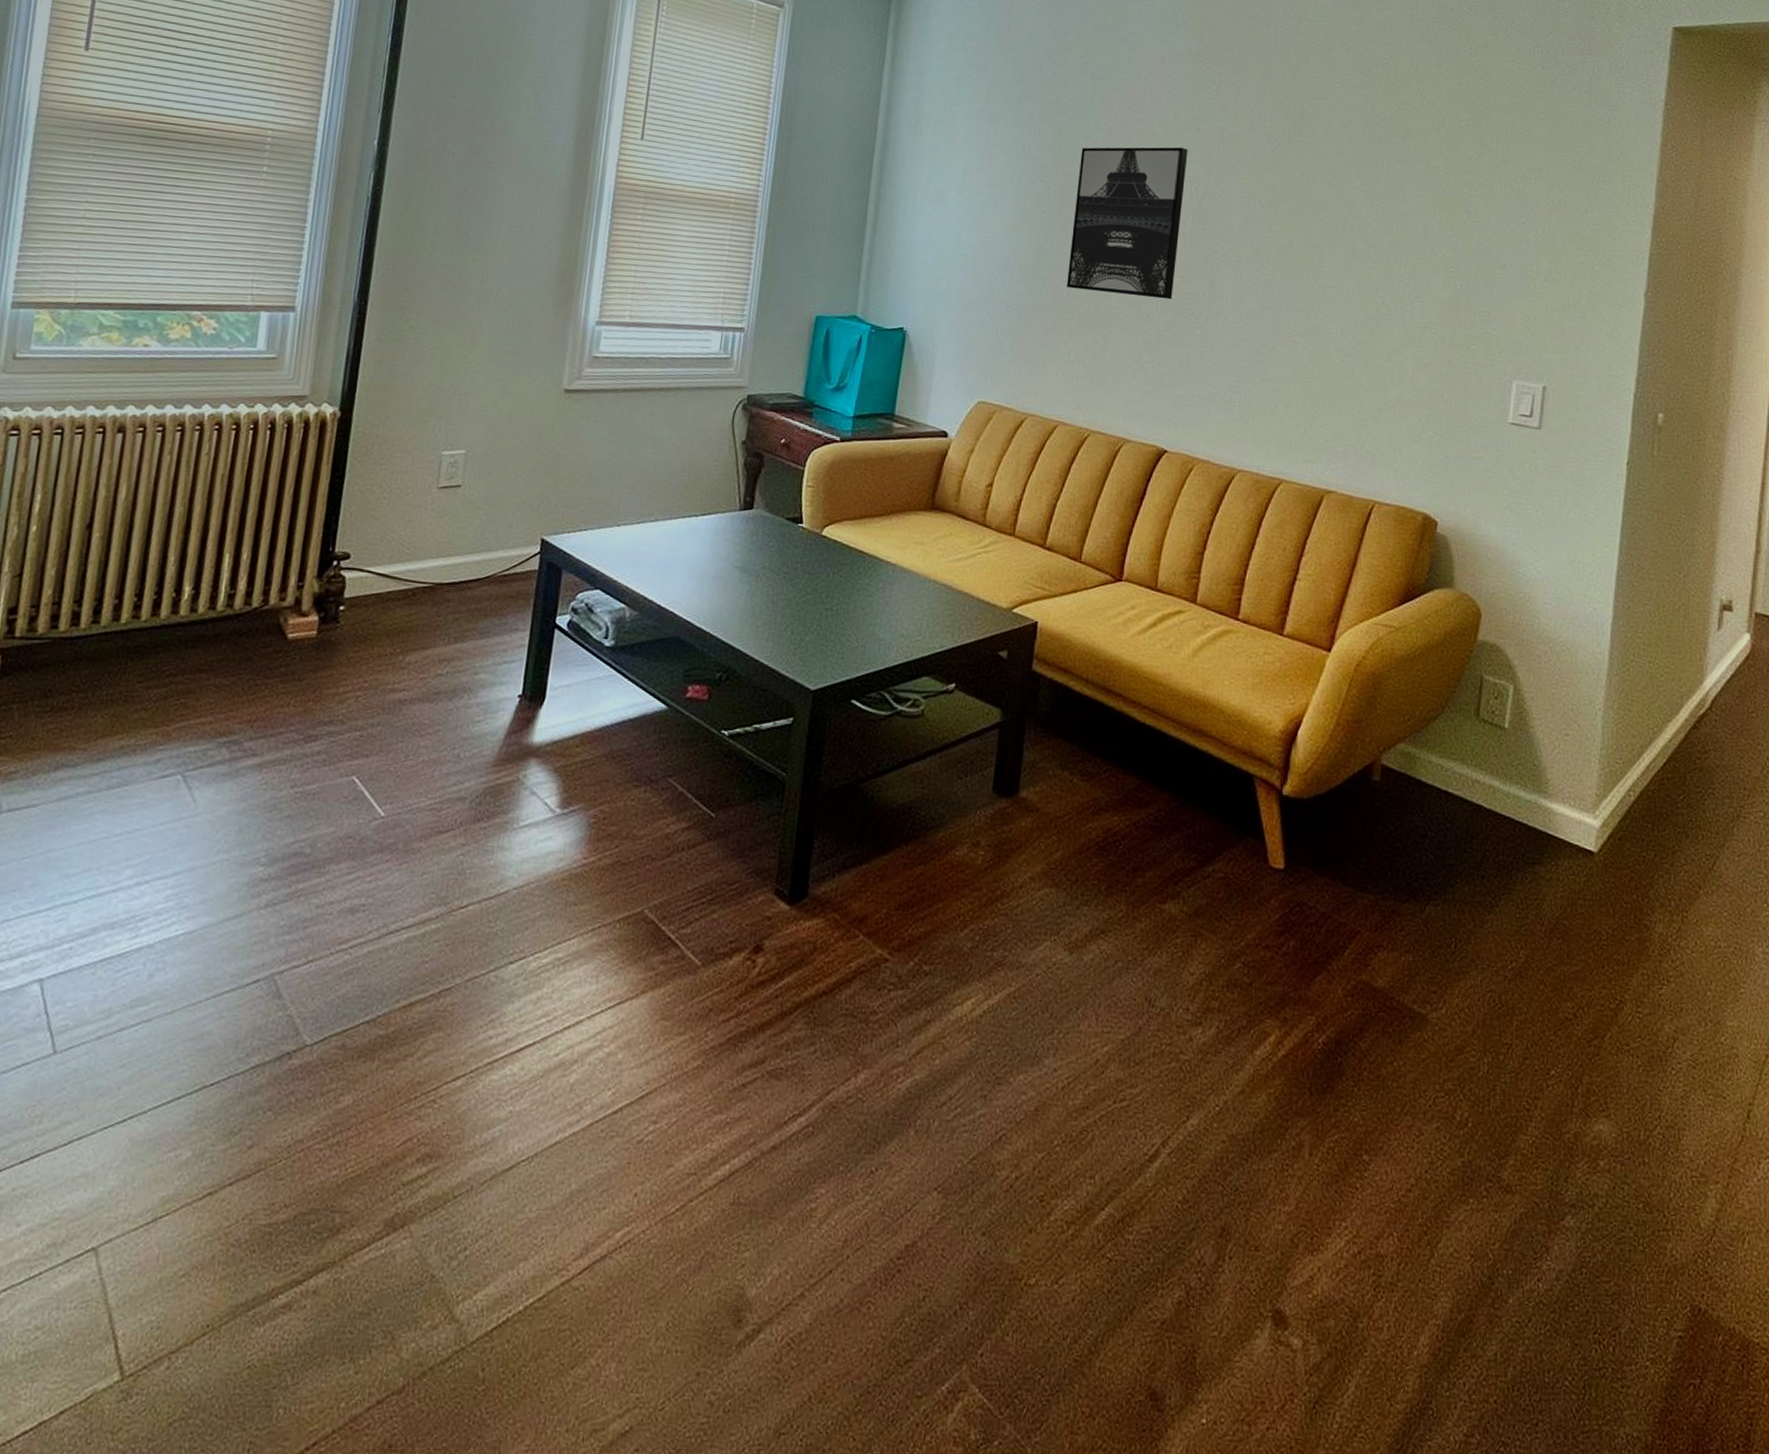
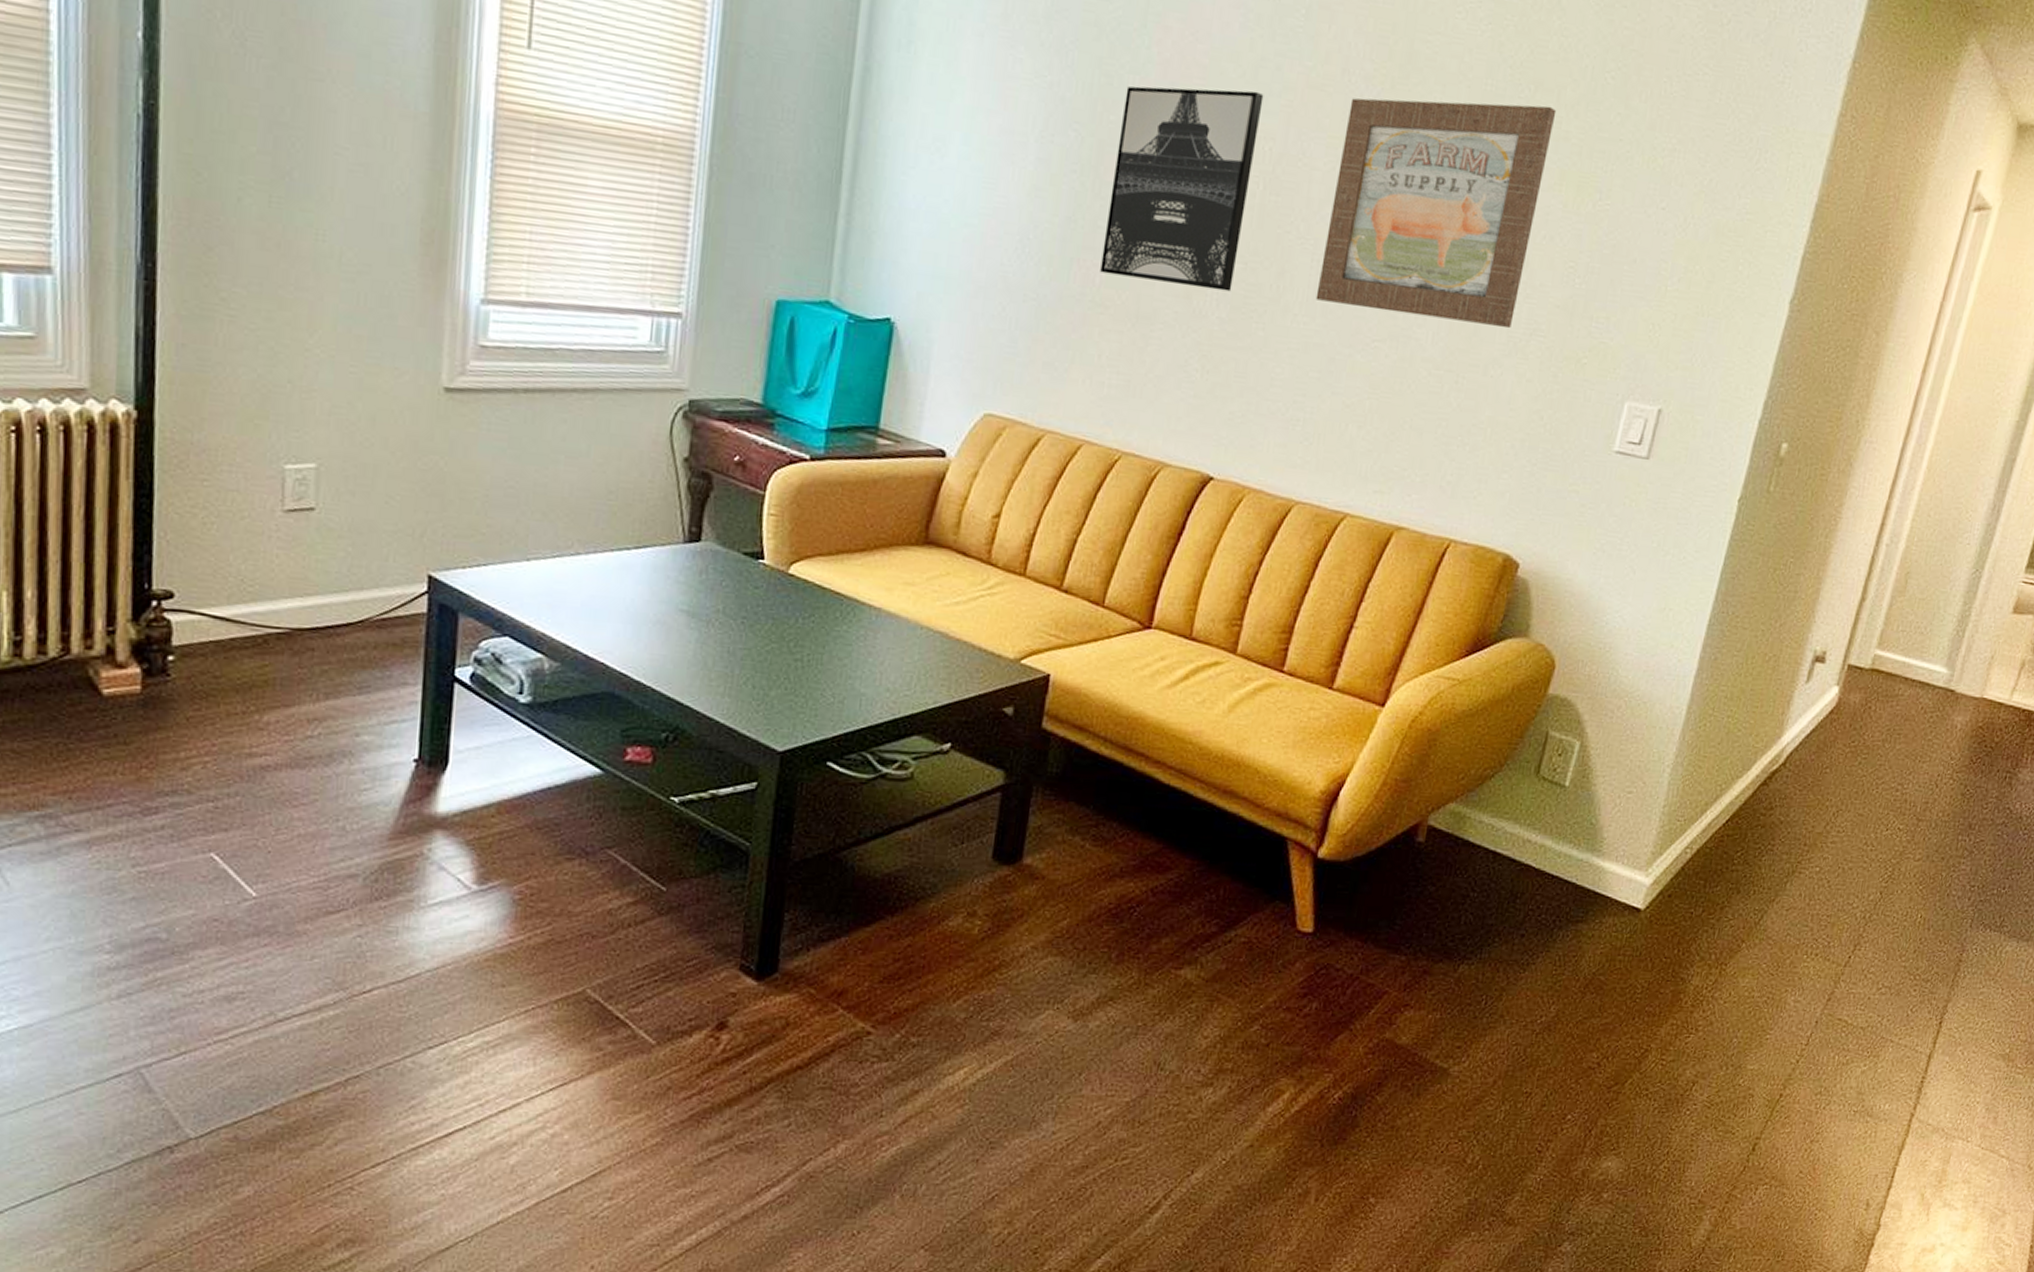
wall art: none [1241,148,1424,323] -> present [1315,98,1557,329]

